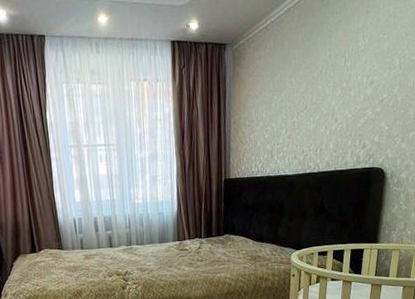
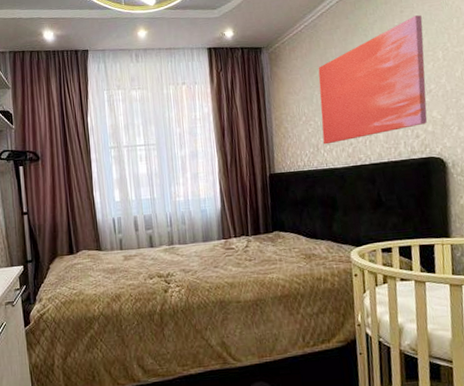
wall art: none [277,17,386,151] -> present [318,15,428,145]

